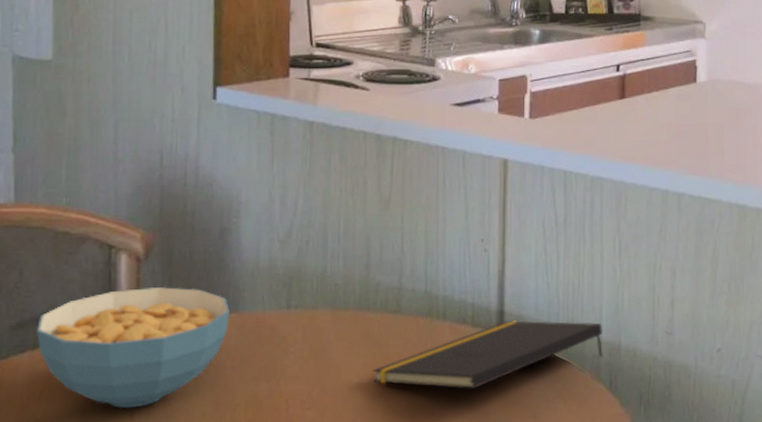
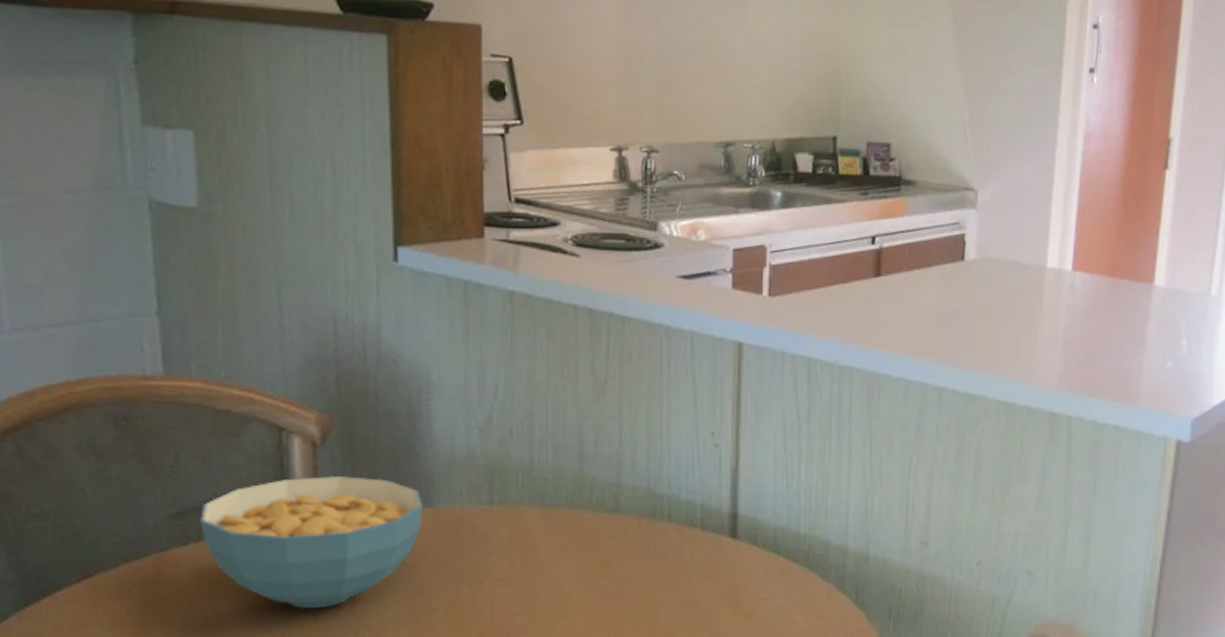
notepad: present [373,320,604,389] -> none [589,524,850,598]

